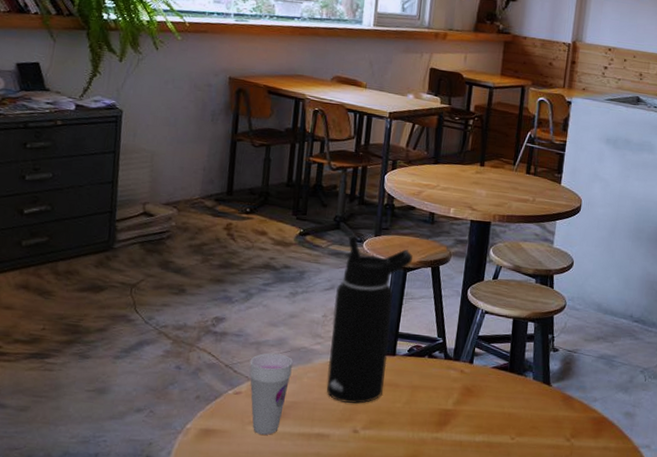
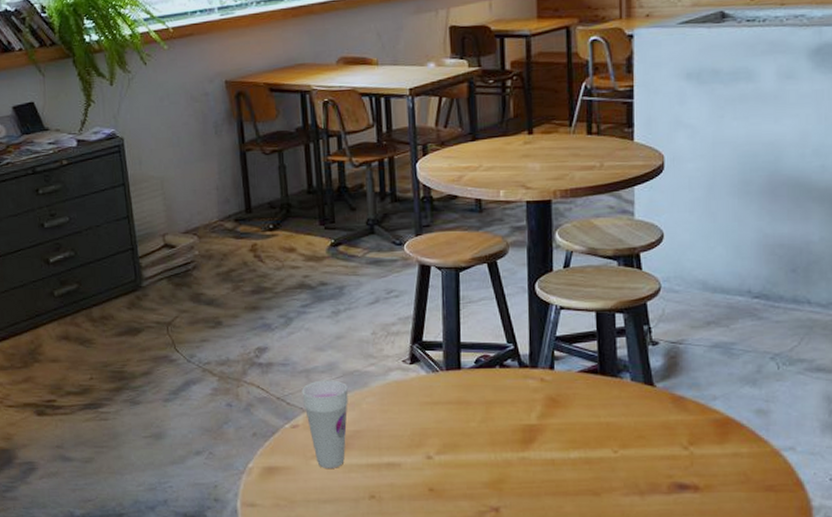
water bottle: present [326,234,413,404] -> none [381,236,464,428]

